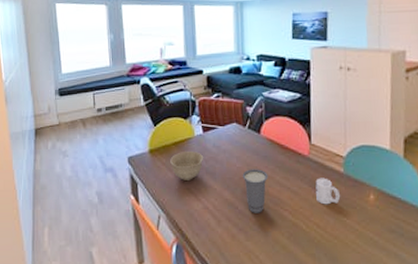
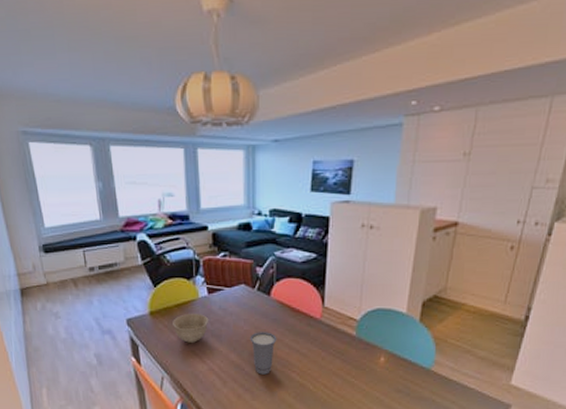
cup: present [315,178,341,205] -> none [326,340,351,367]

